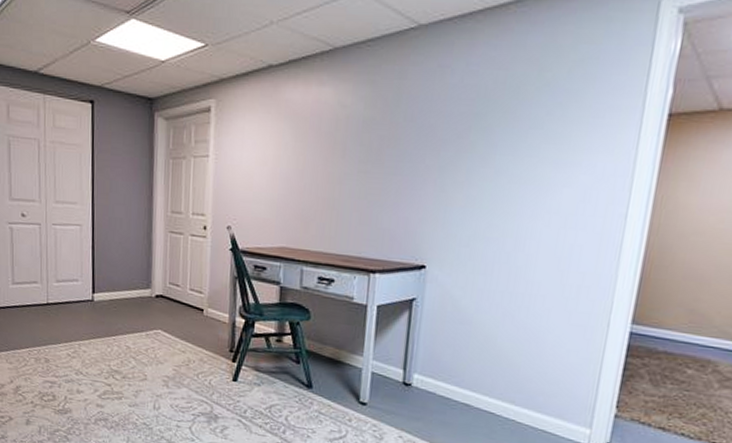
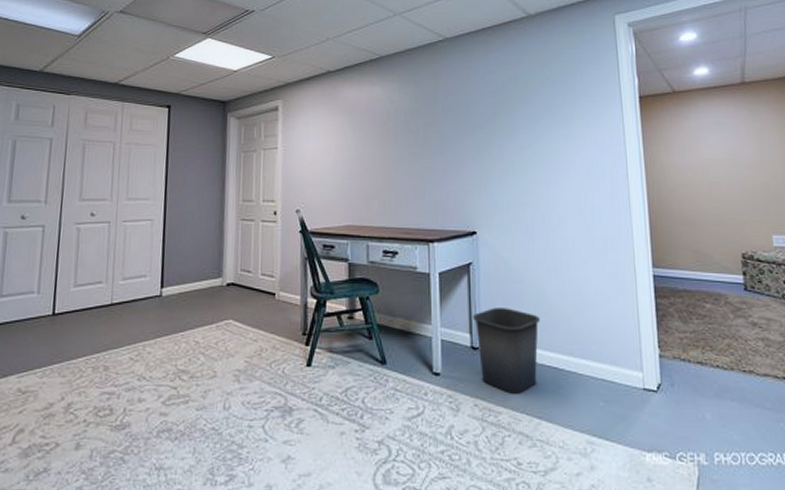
waste bin: none [408,347,484,433] -> present [472,308,540,394]

